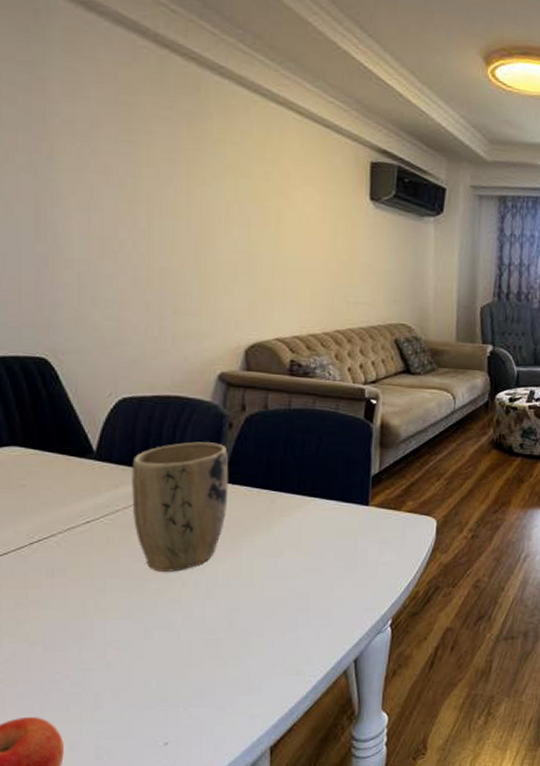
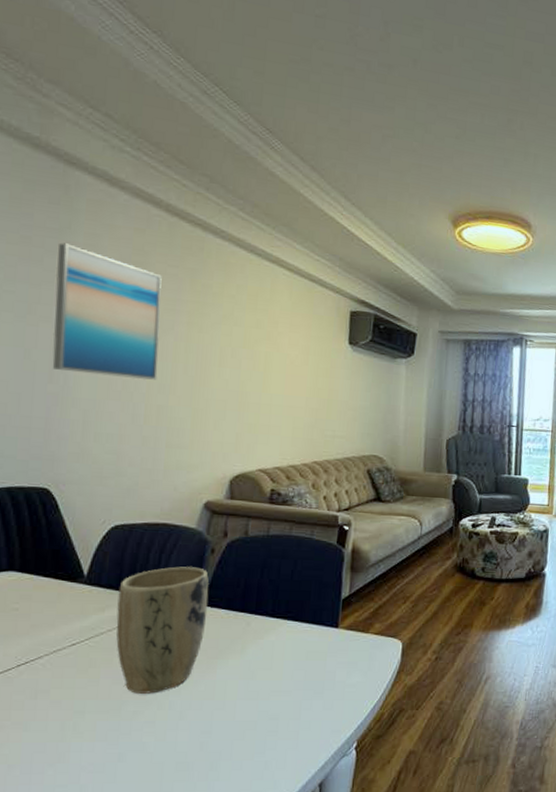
wall art: none [31,78,157,239] -> present [52,243,162,380]

